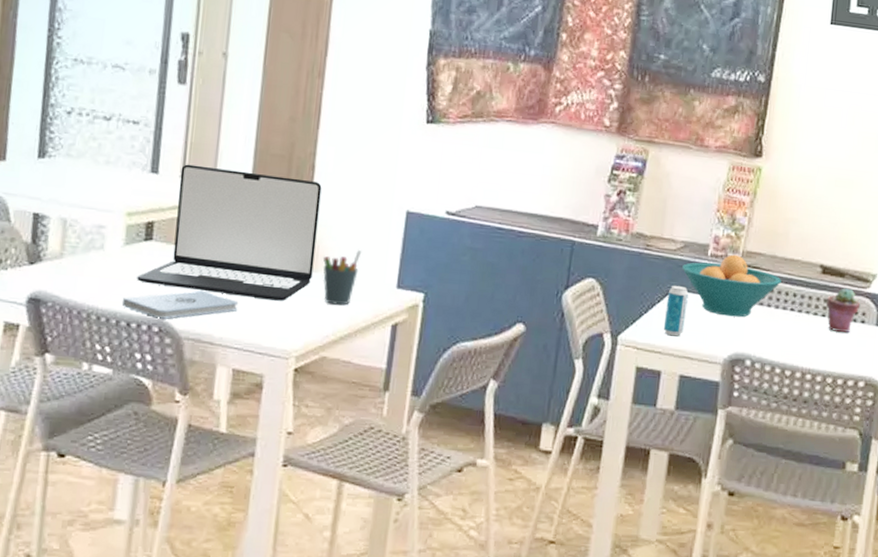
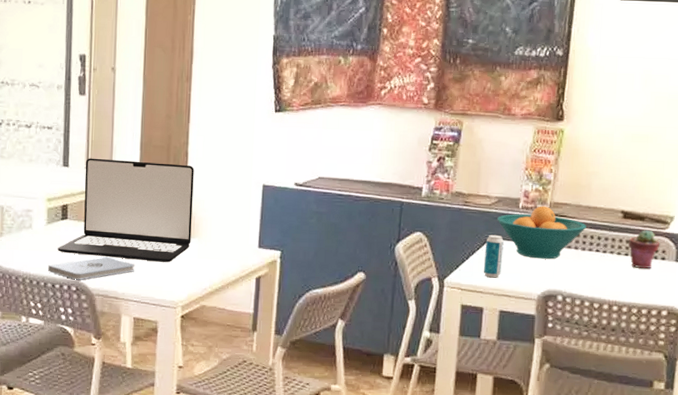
pen holder: present [322,250,362,305] -> none [198,219,229,264]

